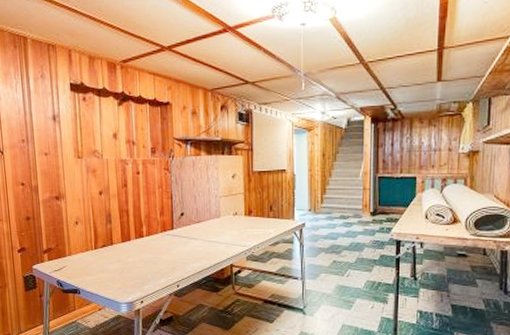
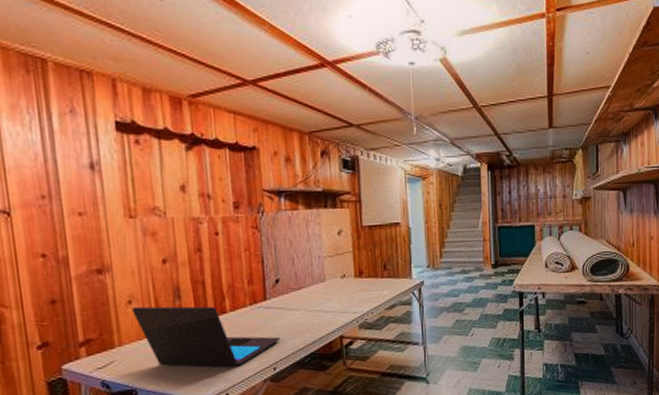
laptop: none [78,226,183,281] -> present [131,306,281,368]

